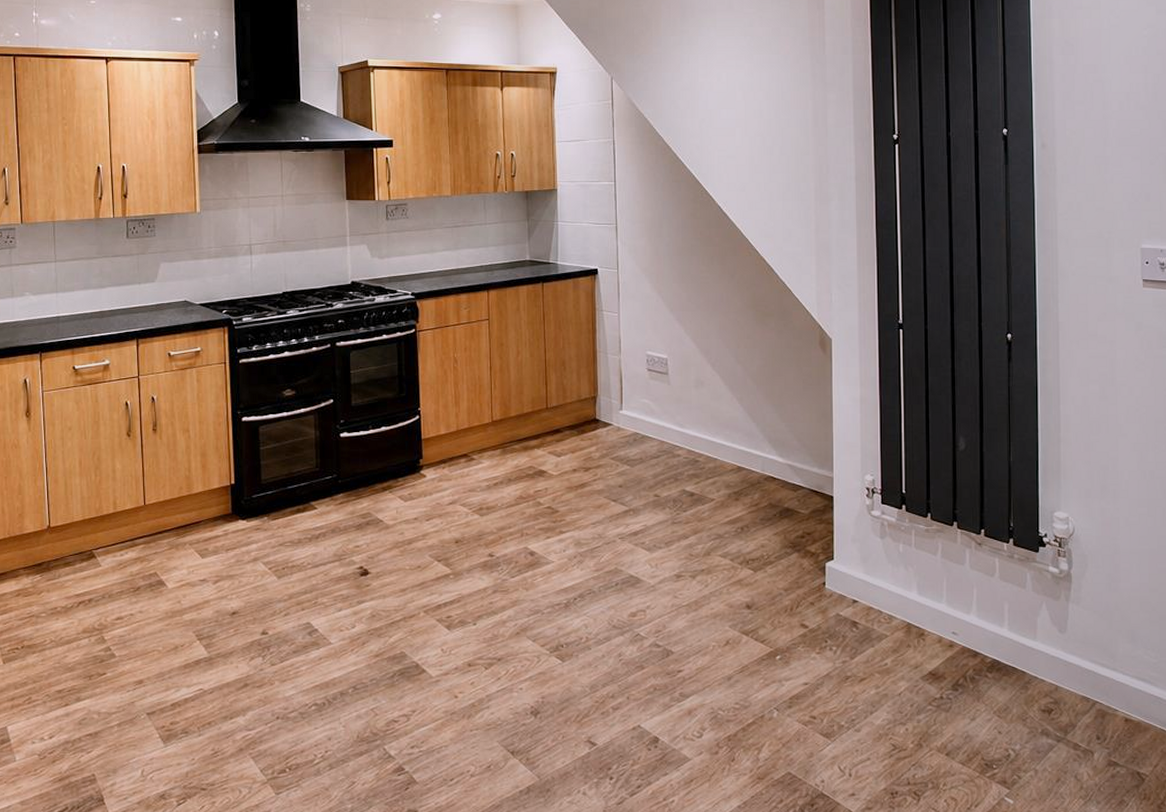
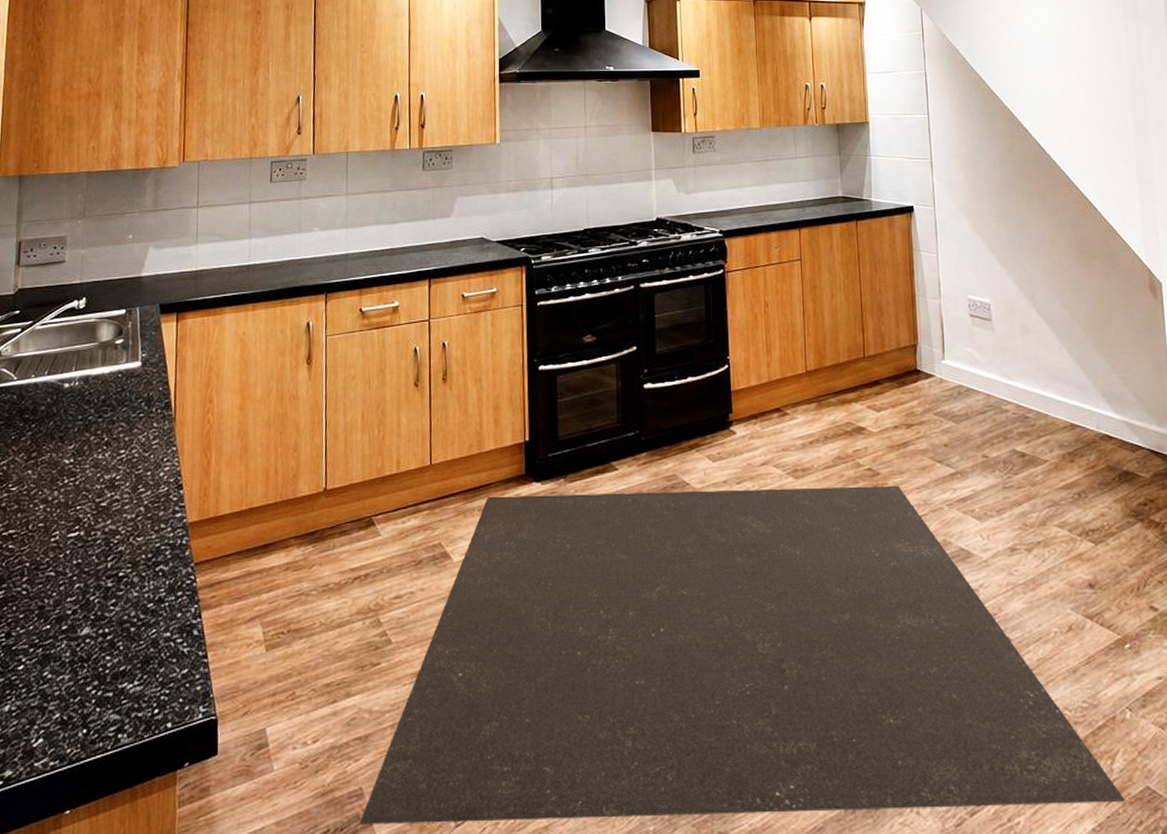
floor mat: none [93,521,768,804] -> present [359,485,1125,826]

